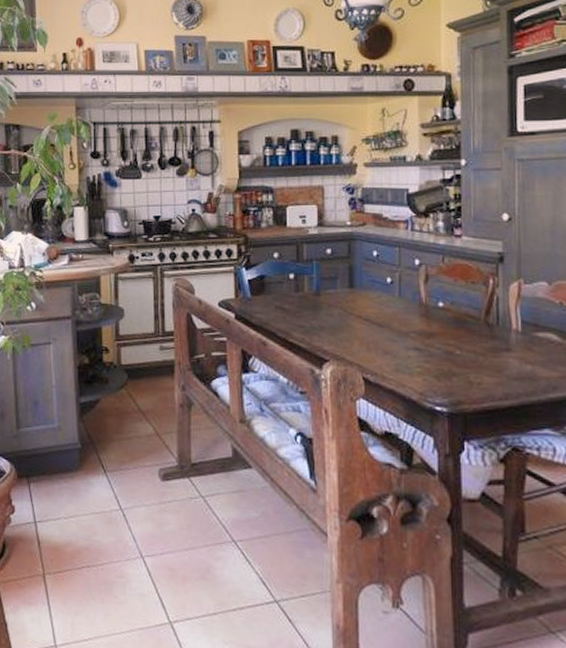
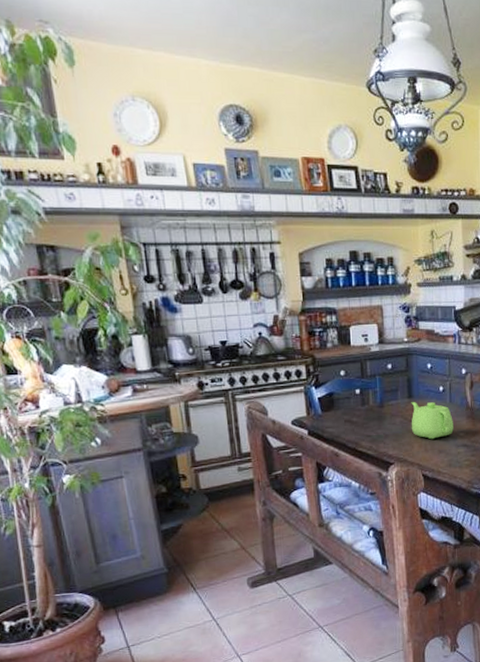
teapot: none [351,293,403,338] -> present [411,402,454,440]

